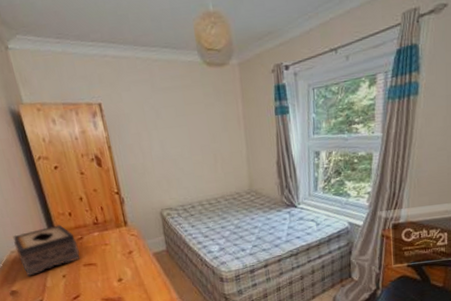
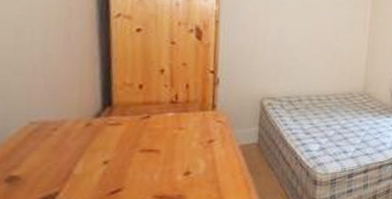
tissue box: present [13,224,80,277] -> none [39,96,140,158]

